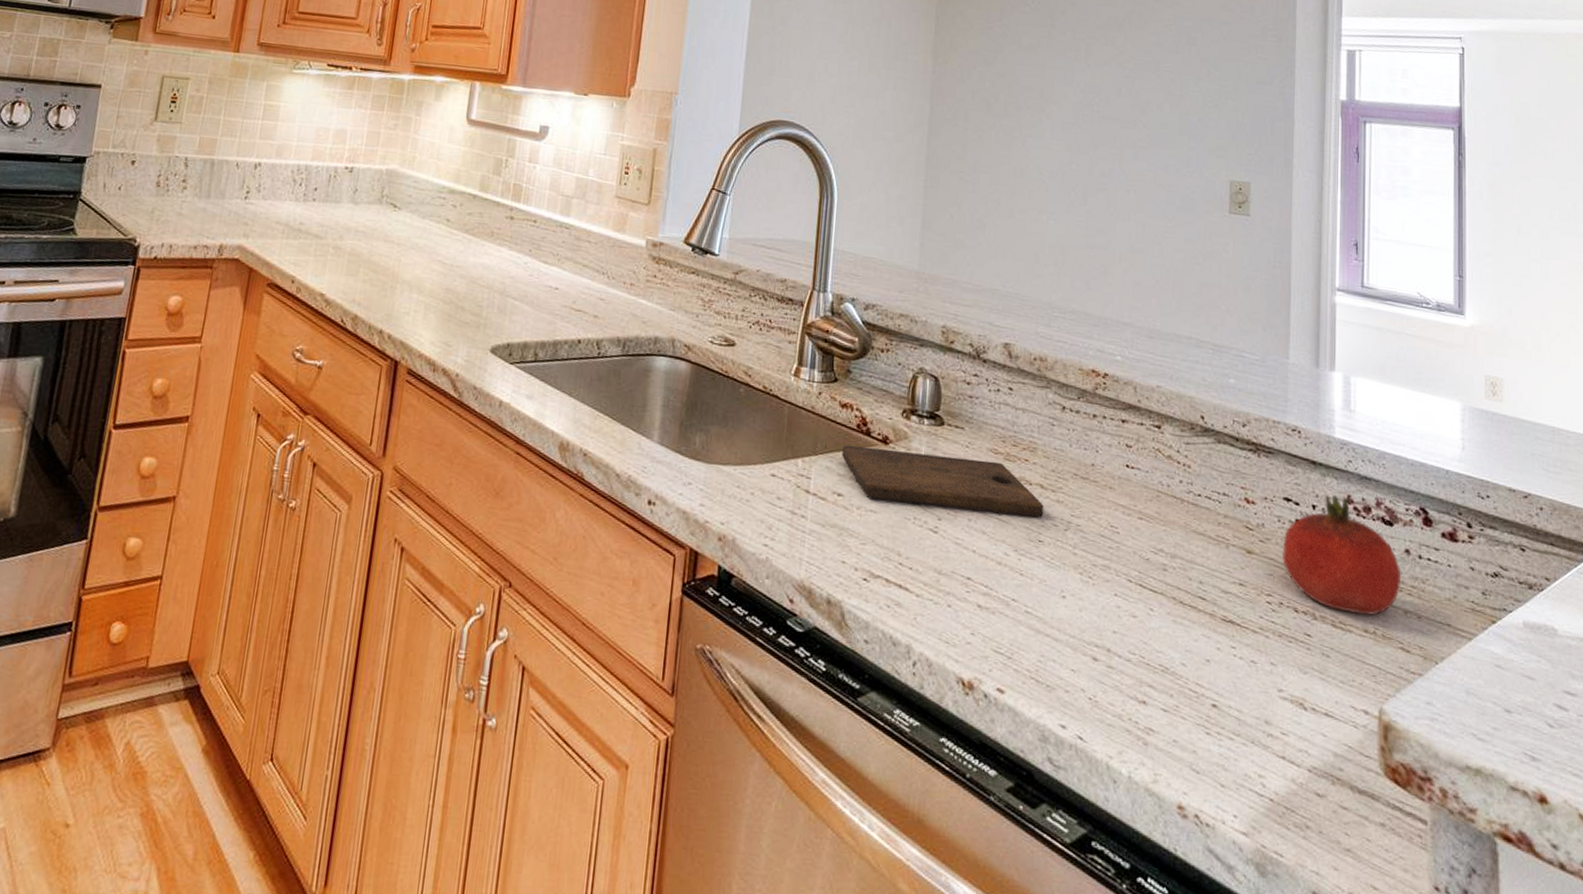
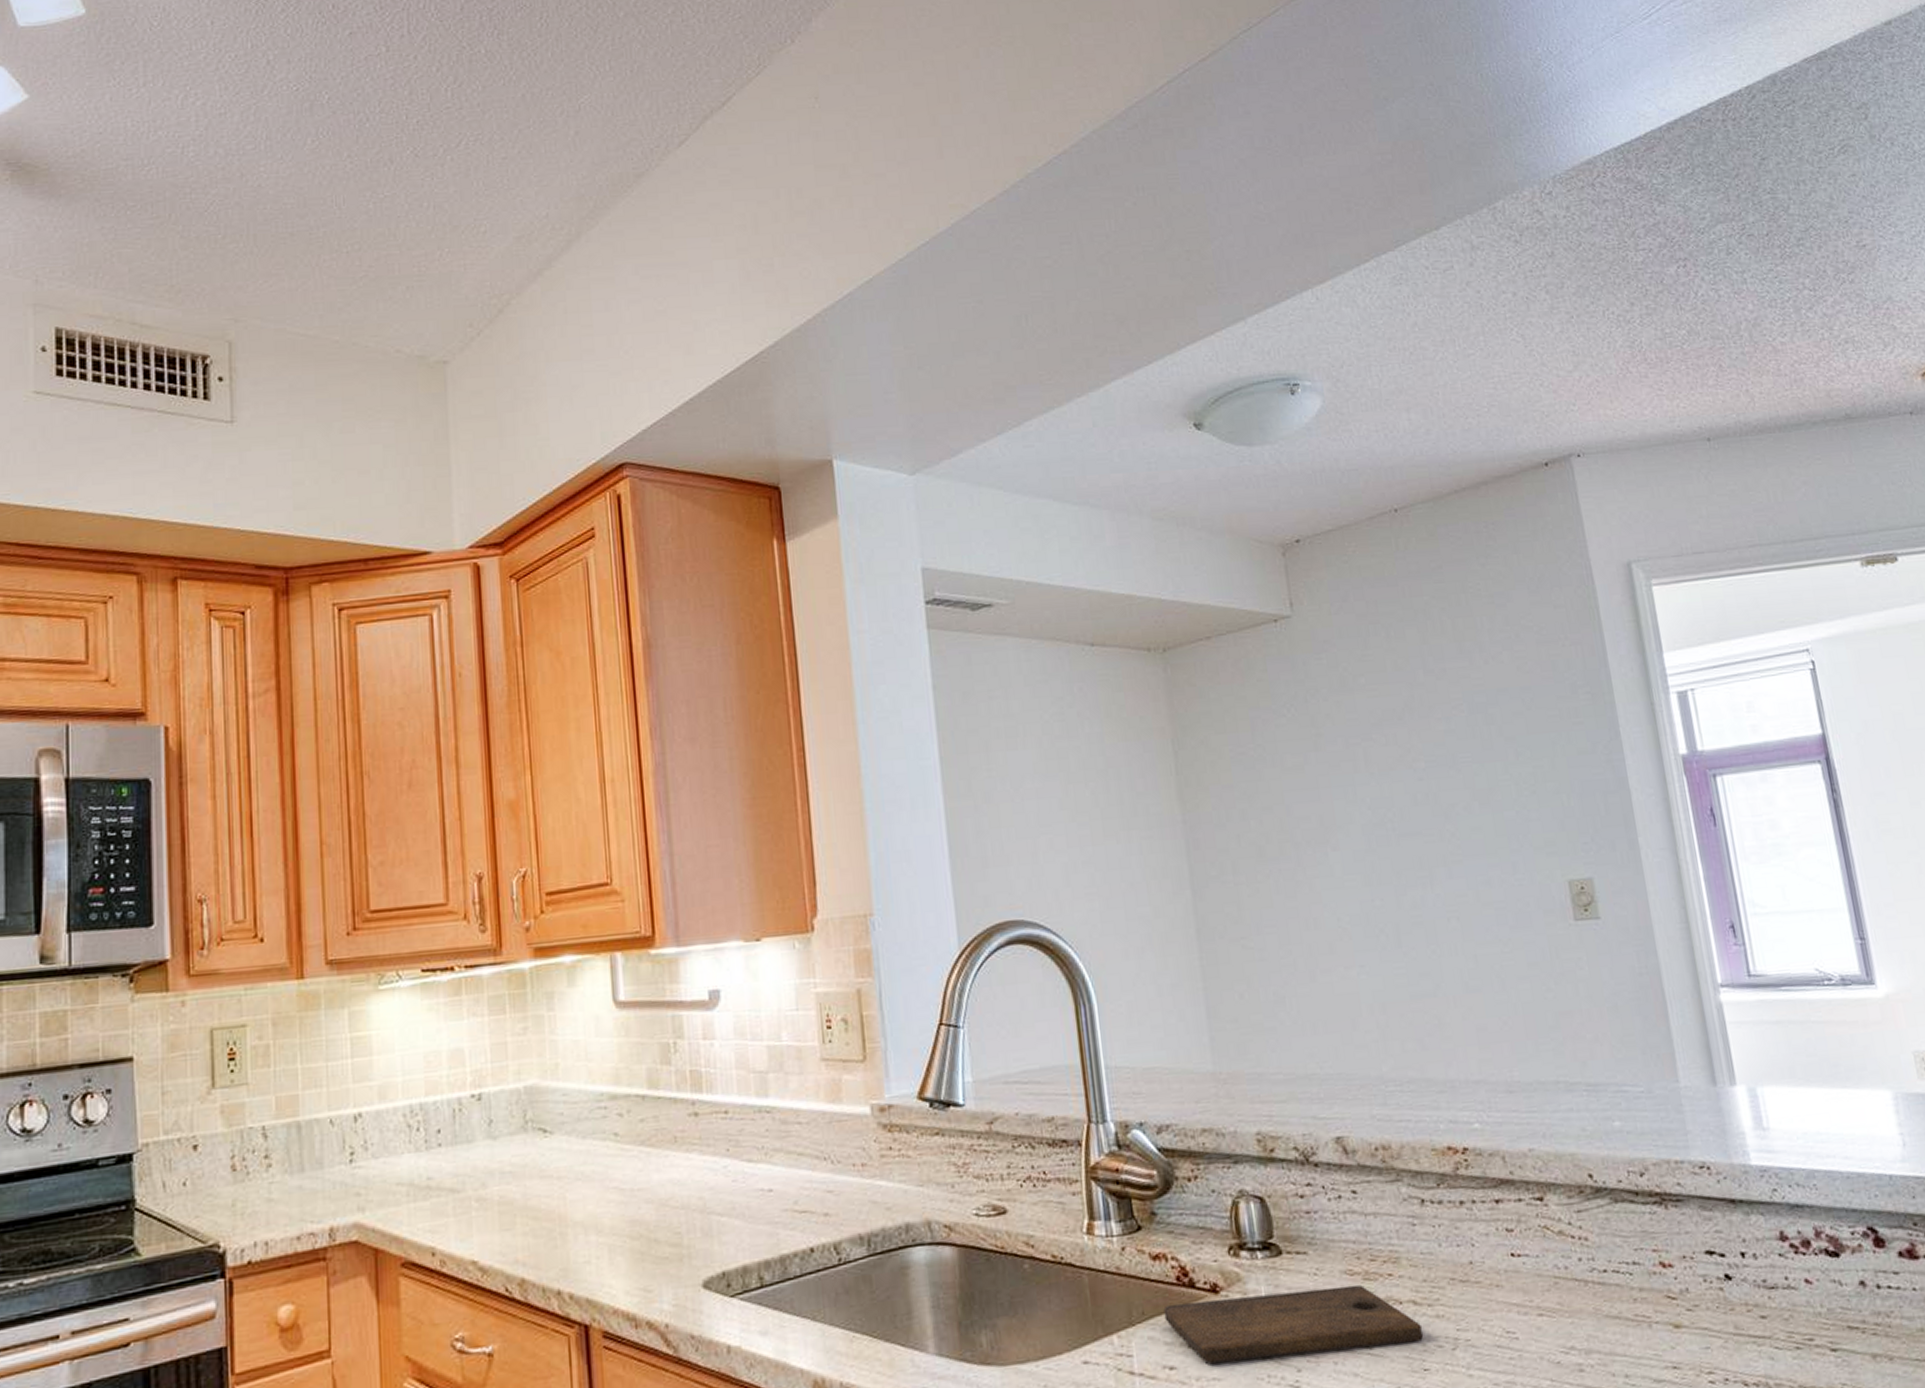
fruit: present [1281,494,1402,617] -> none [1714,1233,1862,1373]

